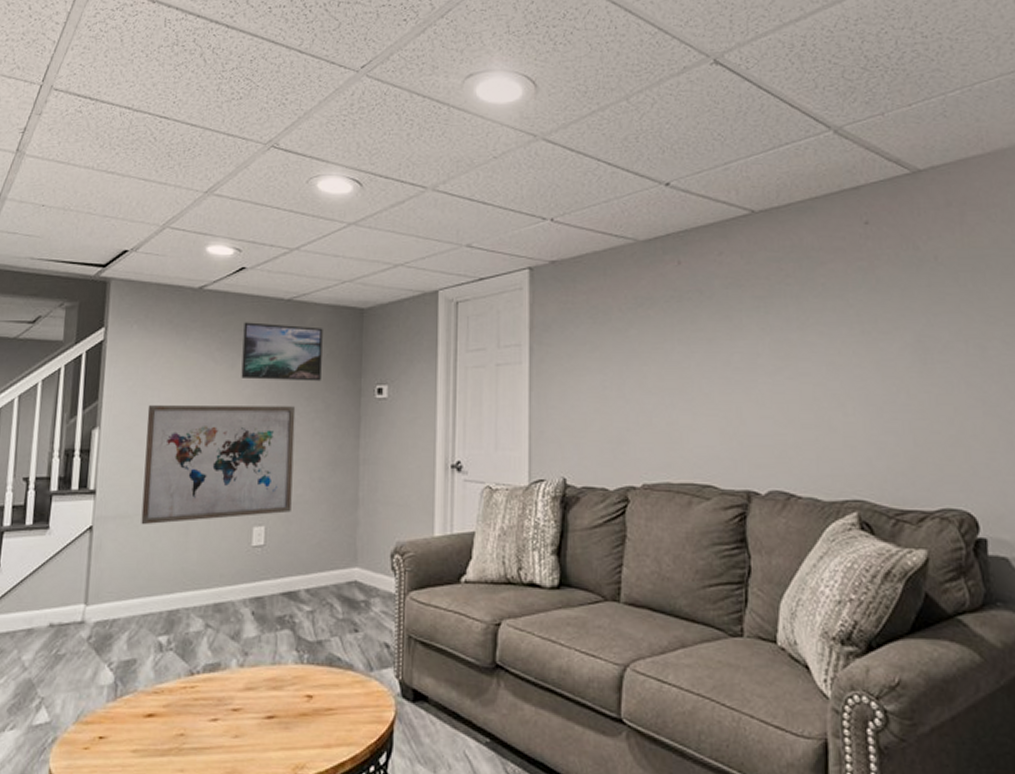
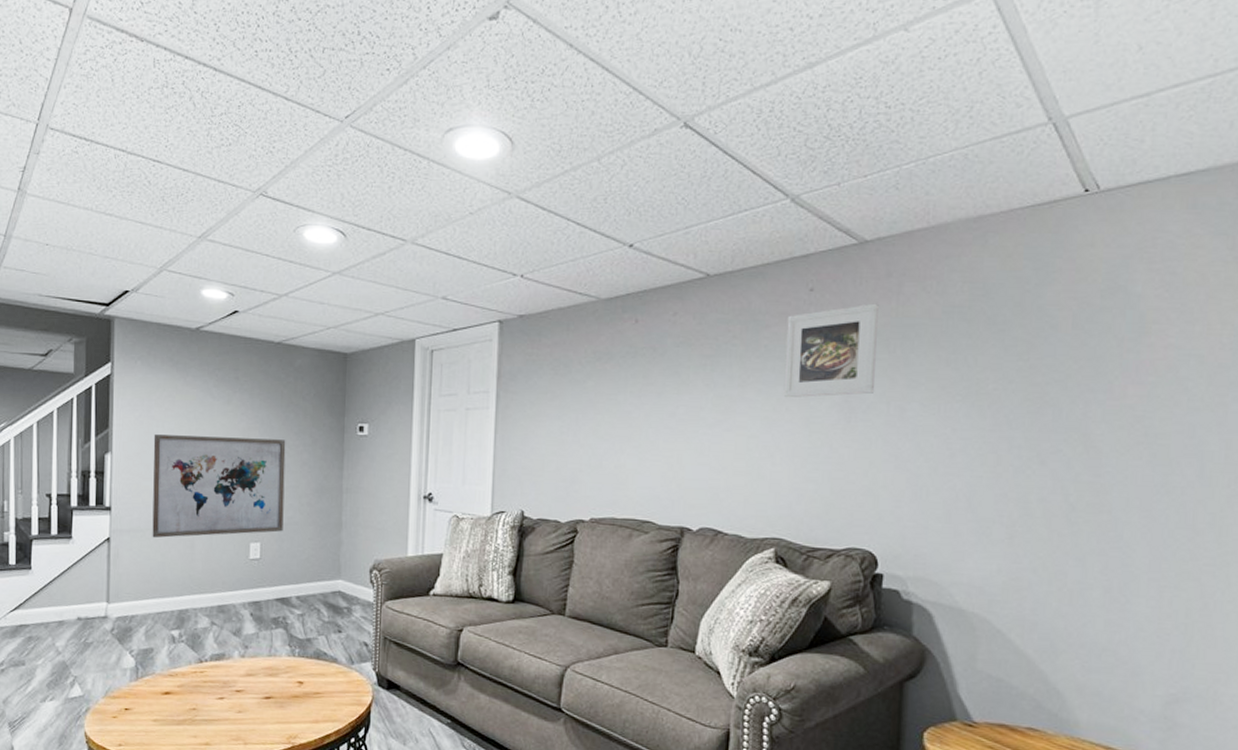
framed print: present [241,322,323,382] -> none [236,362,310,418]
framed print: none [843,234,950,340] -> present [783,303,879,398]

